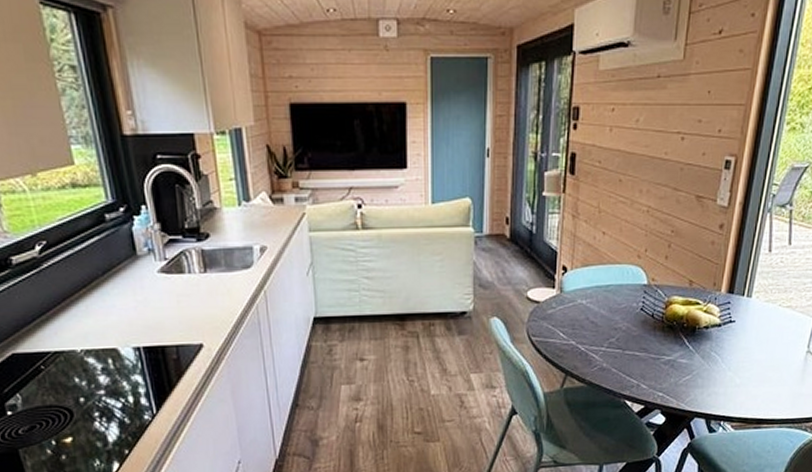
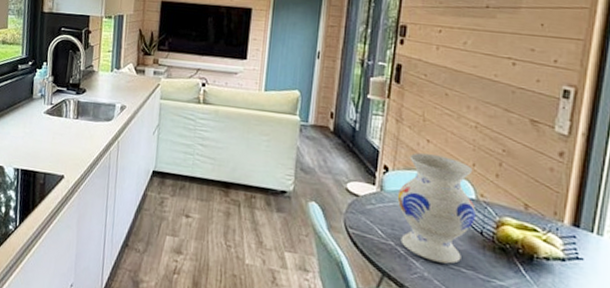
vase: none [576,246,648,352] -> present [397,153,476,264]

